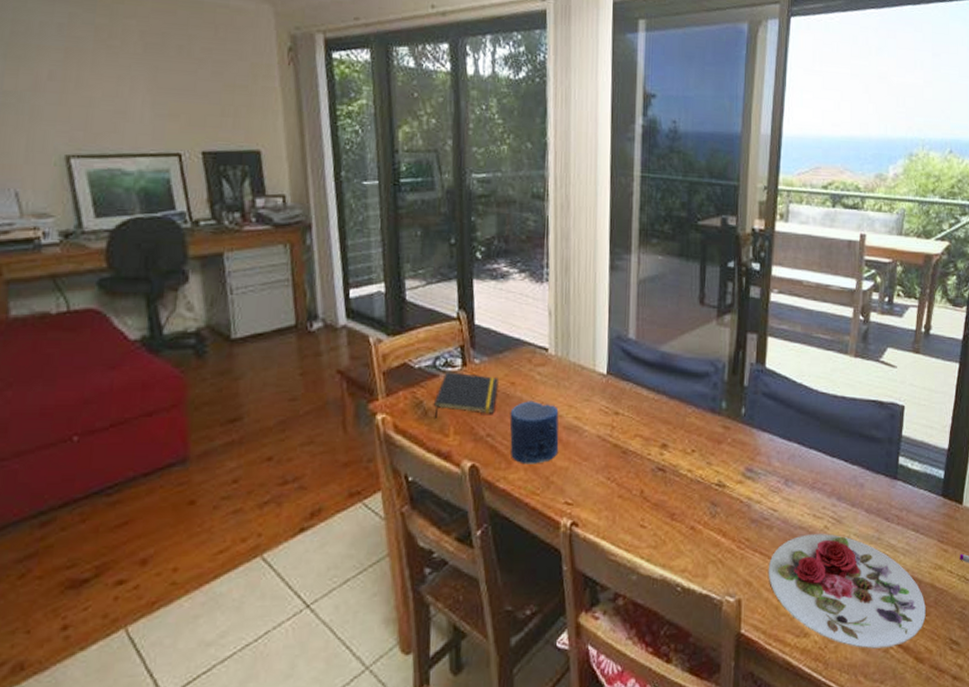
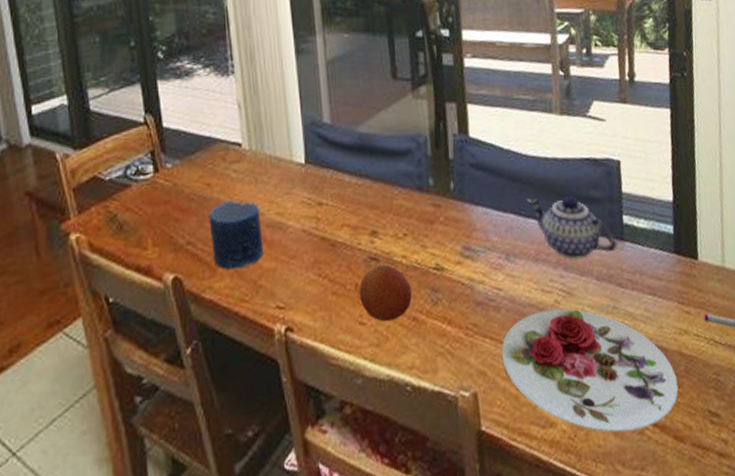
notepad: present [433,371,498,418] -> none [128,179,194,232]
fruit: none [643,475,693,528] -> present [359,264,412,322]
teapot: none [811,431,890,491] -> present [526,196,618,259]

